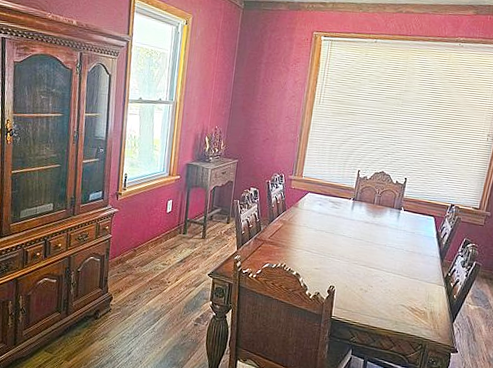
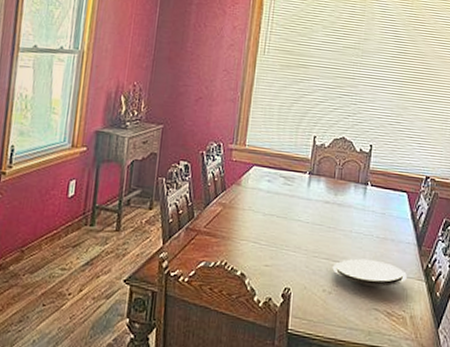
plate: none [369,266,430,289] -> present [332,258,407,287]

